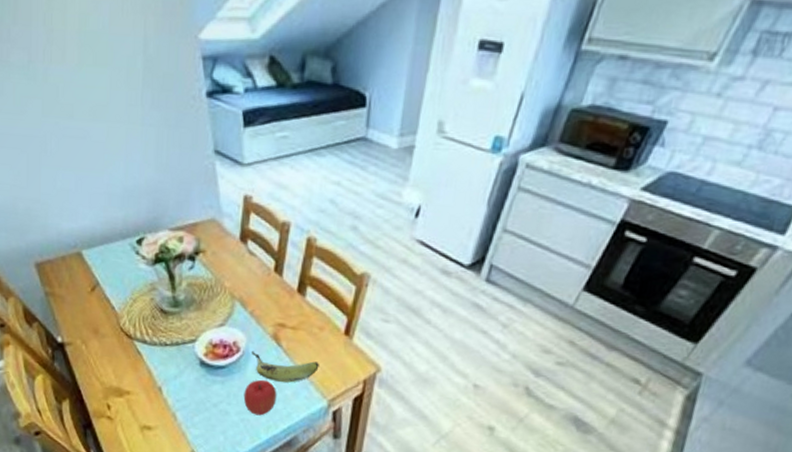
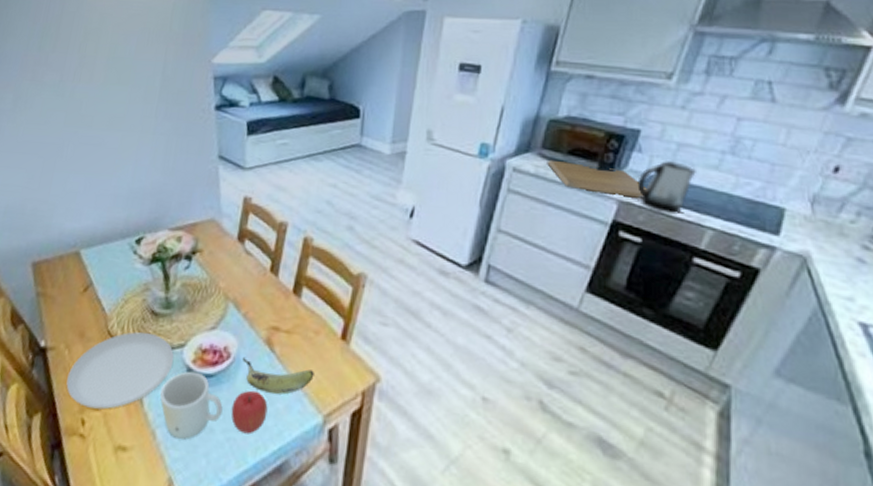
plate: none [88,328,187,397] -> present [66,332,174,410]
mug: none [177,363,236,420] -> present [160,371,223,440]
chopping board: none [562,155,662,197] -> present [547,159,647,198]
kettle: none [652,155,717,215] -> present [637,160,696,216]

